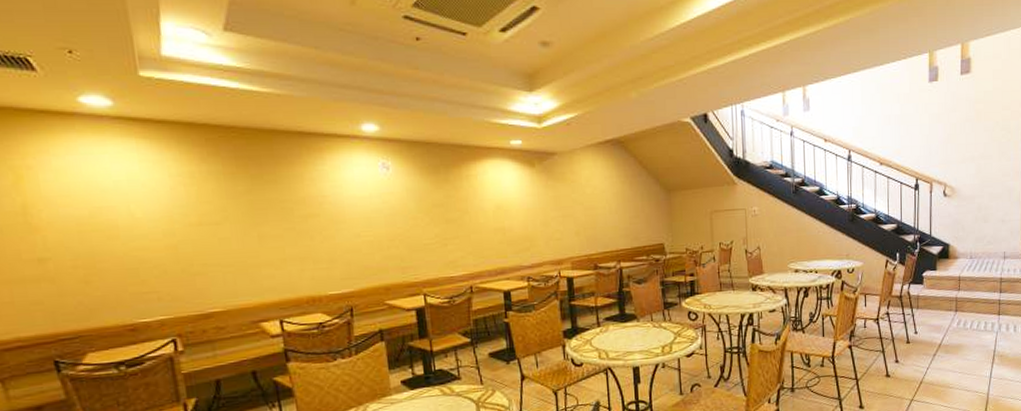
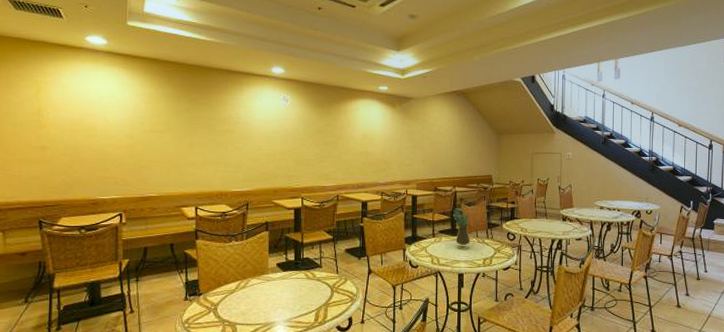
vase: none [620,287,644,339] -> present [453,207,470,250]

